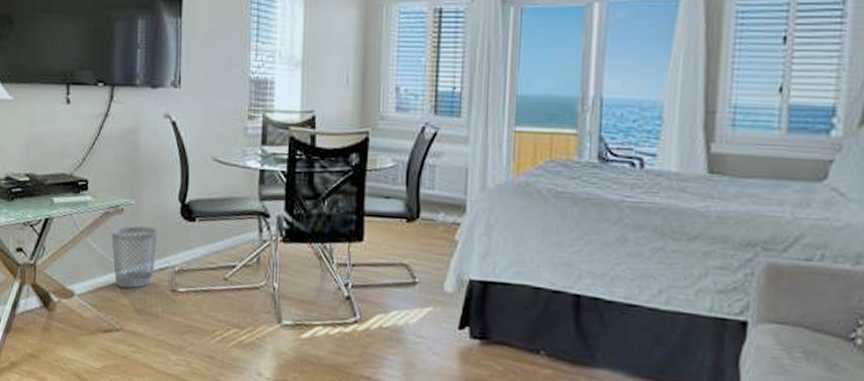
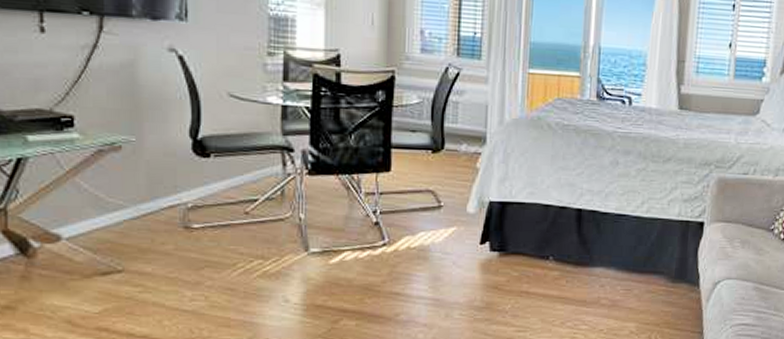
wastebasket: present [111,226,158,288] -> none [106,164,165,228]

